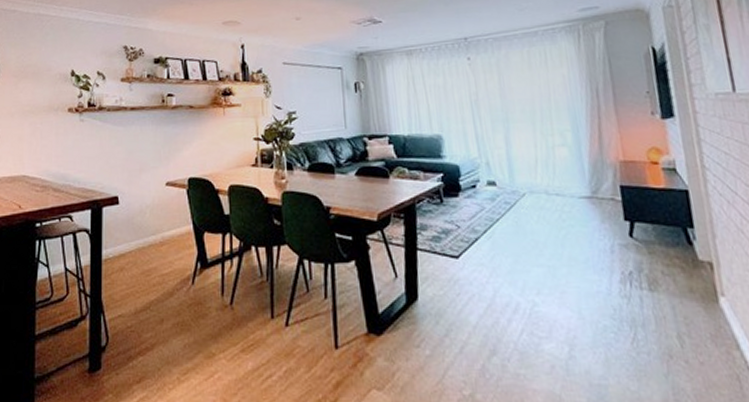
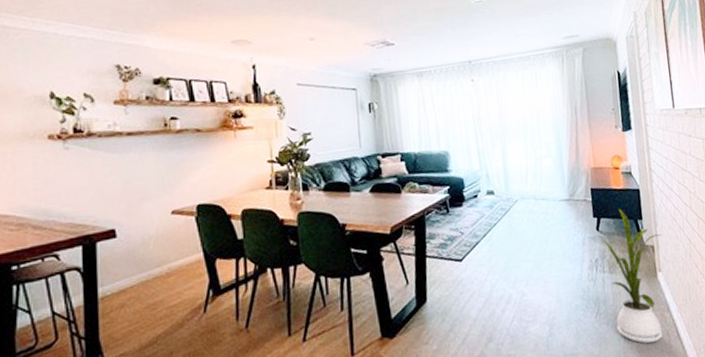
house plant: none [638,213,731,388] -> present [603,209,663,344]

